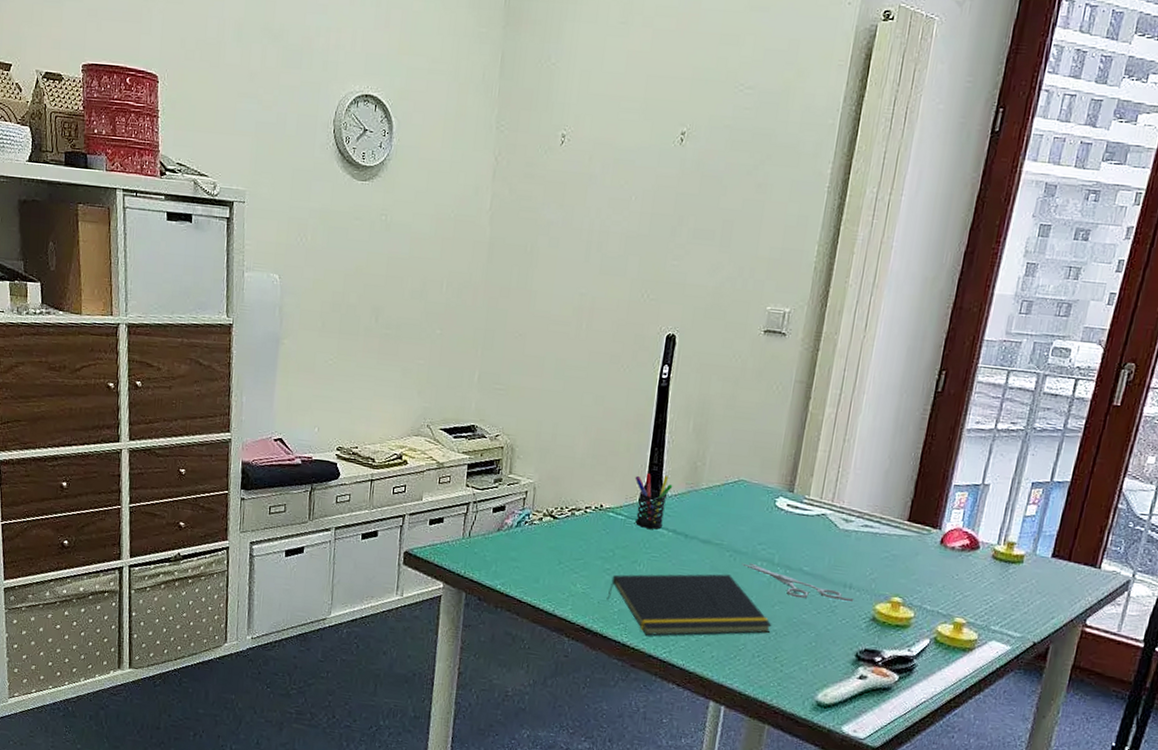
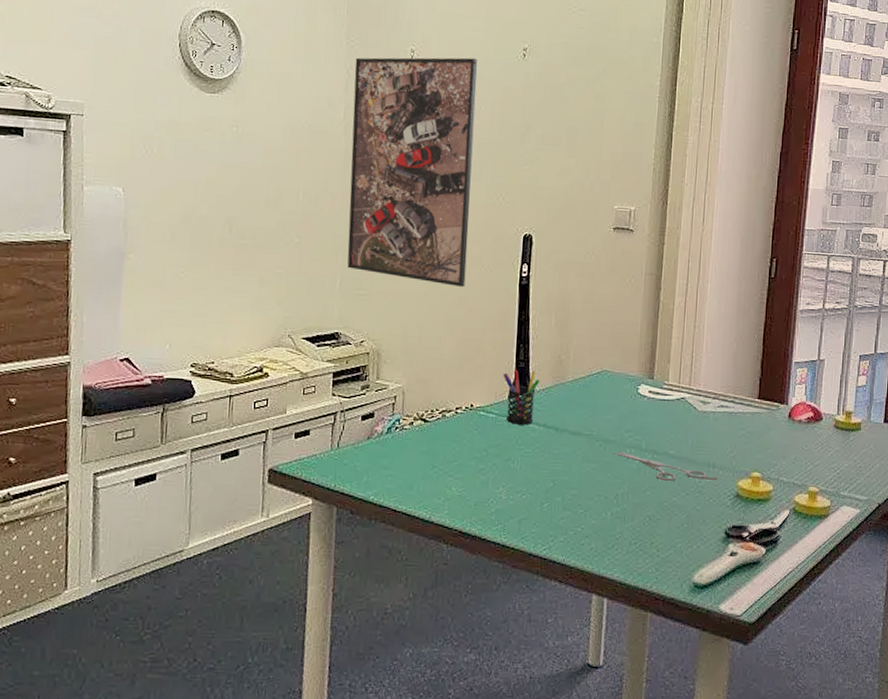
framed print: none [486,143,631,386] -> present [347,57,478,287]
notepad: present [606,574,772,636] -> none [483,464,645,534]

